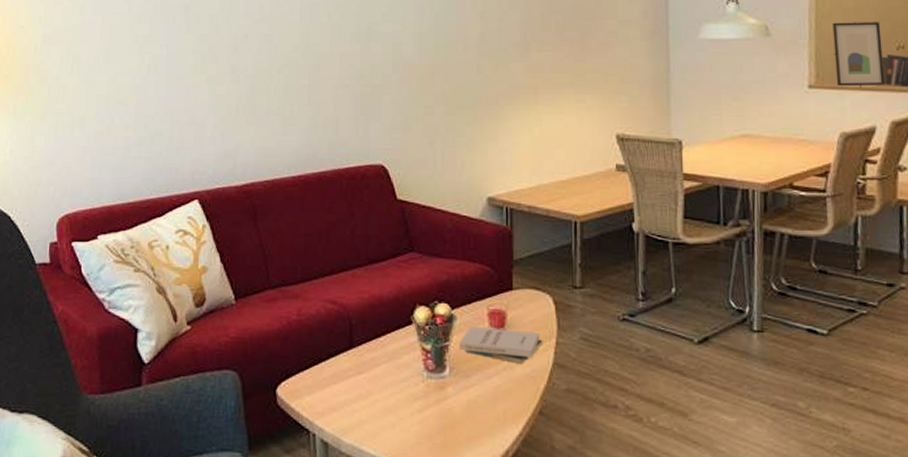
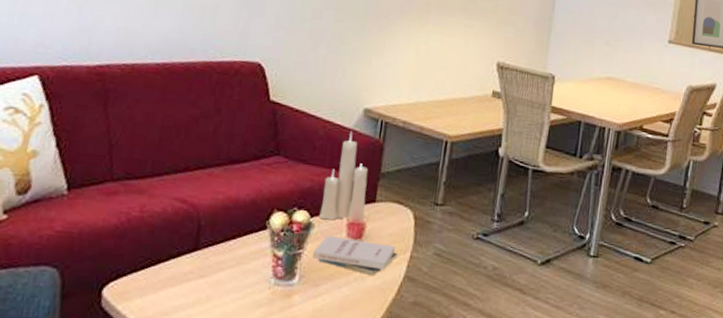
candle: none [459,221,504,312] -> present [319,131,369,223]

